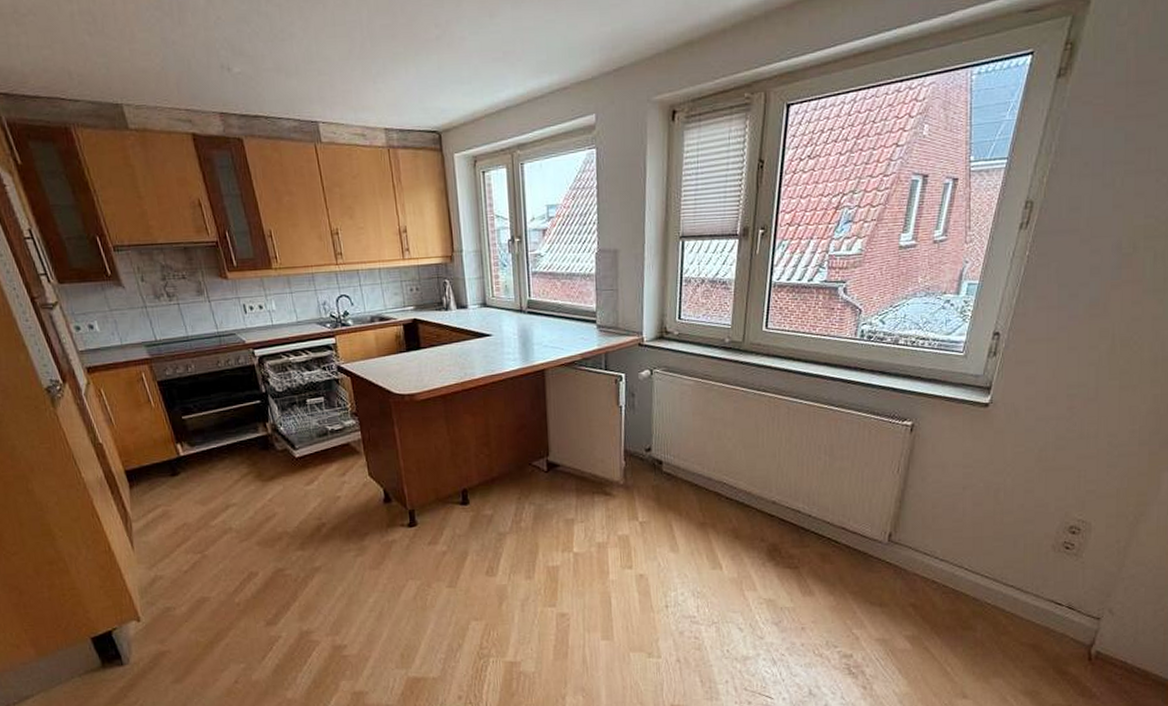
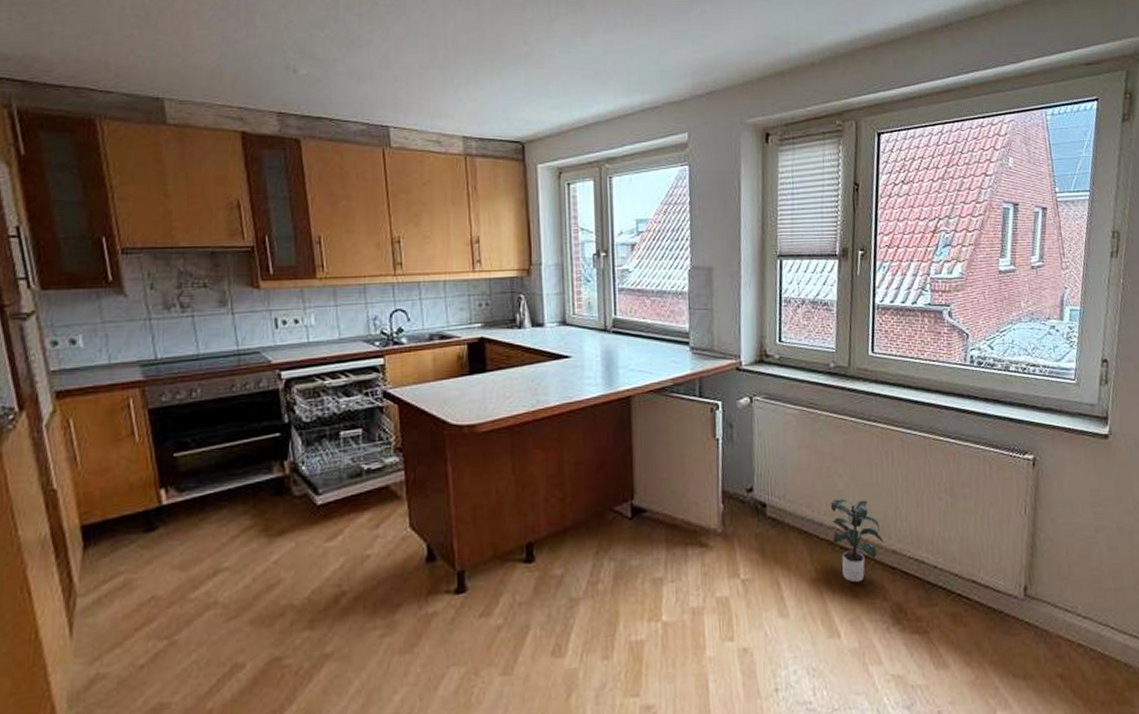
potted plant: none [719,458,765,527] -> present [830,498,884,583]

